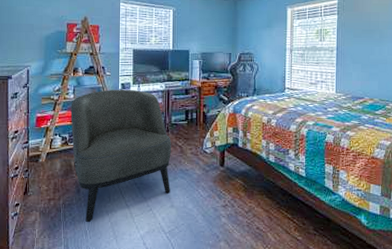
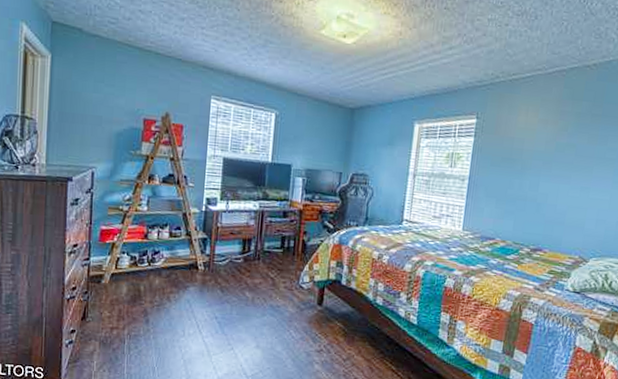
armchair: present [71,89,171,222] -> none [142,204,262,357]

